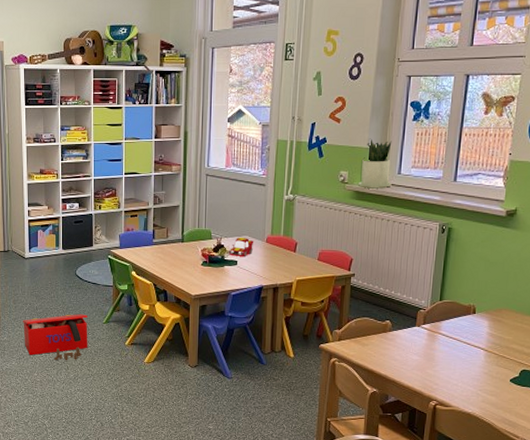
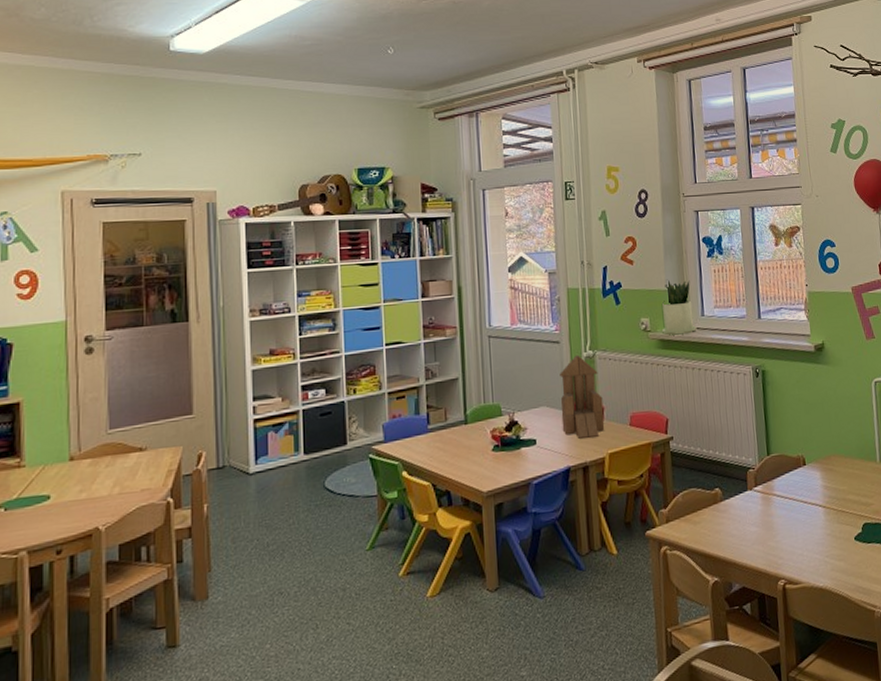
toy: present [22,314,90,361] -> none [246,542,349,619]
toy truck: present [229,237,254,256] -> none [525,408,554,434]
toy blocks: none [260,197,297,265] -> present [560,354,605,439]

